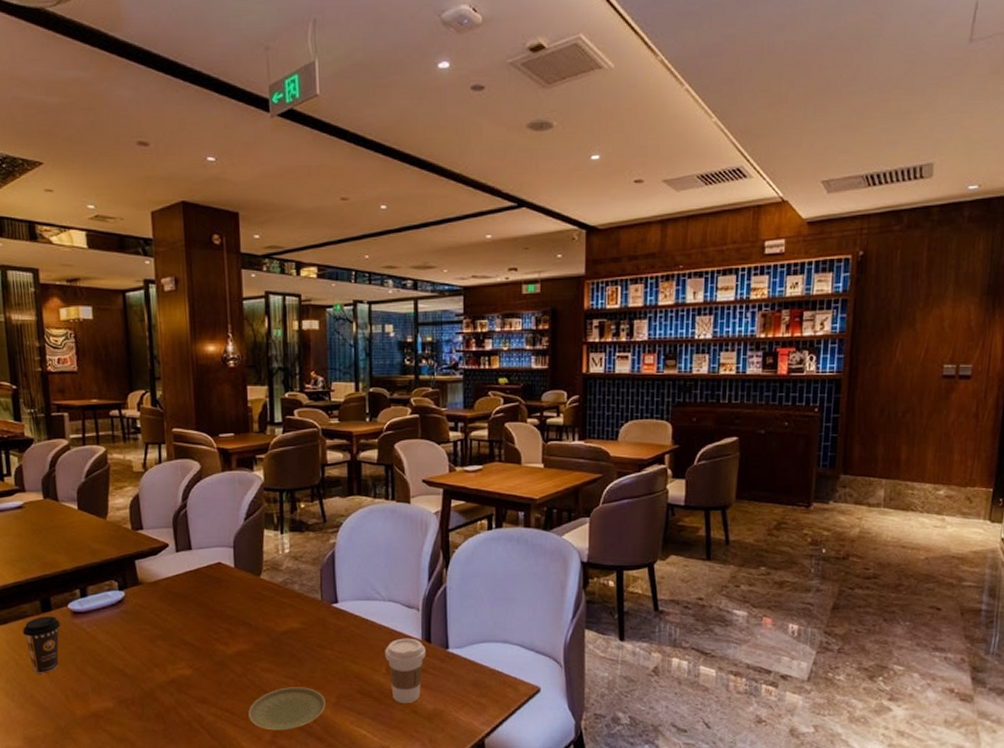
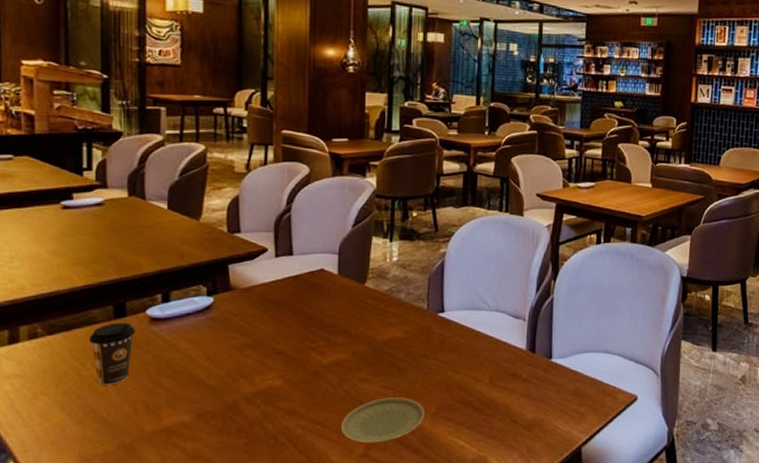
coffee cup: present [385,638,426,703] -> none [488,348,530,413]

